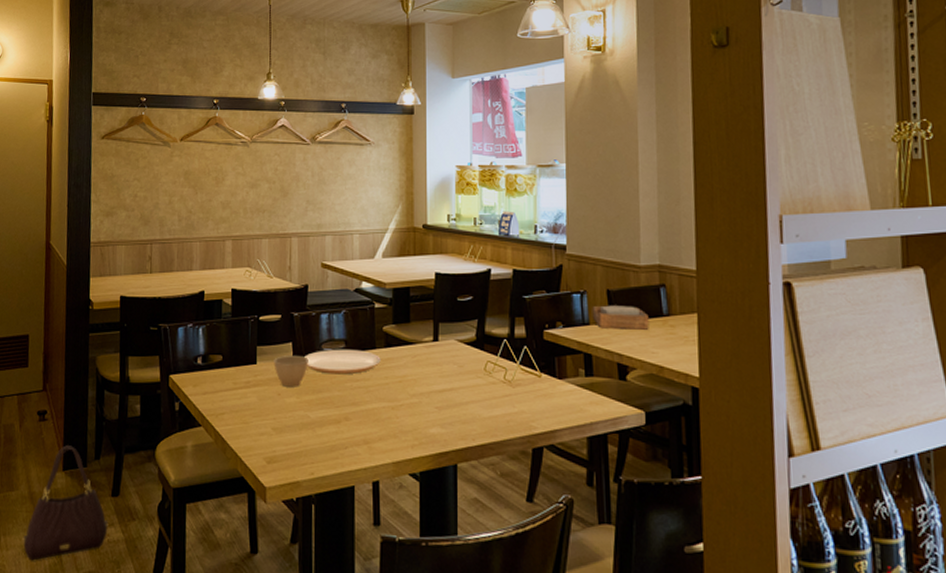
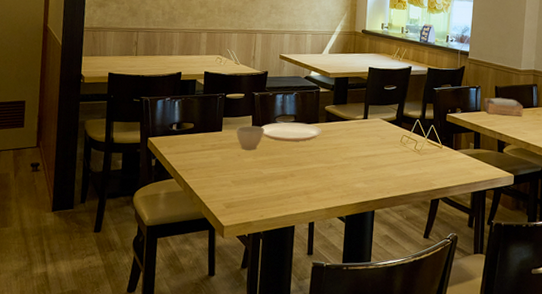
handbag: present [22,445,109,561] -> none [14,191,91,283]

